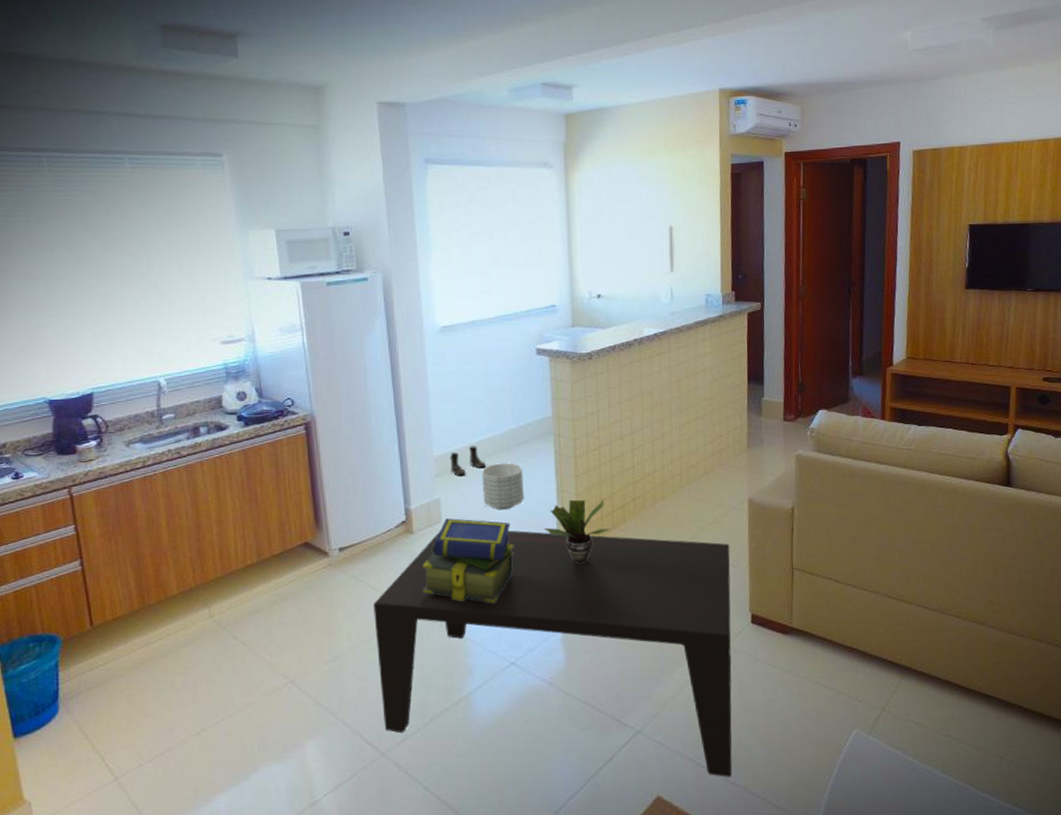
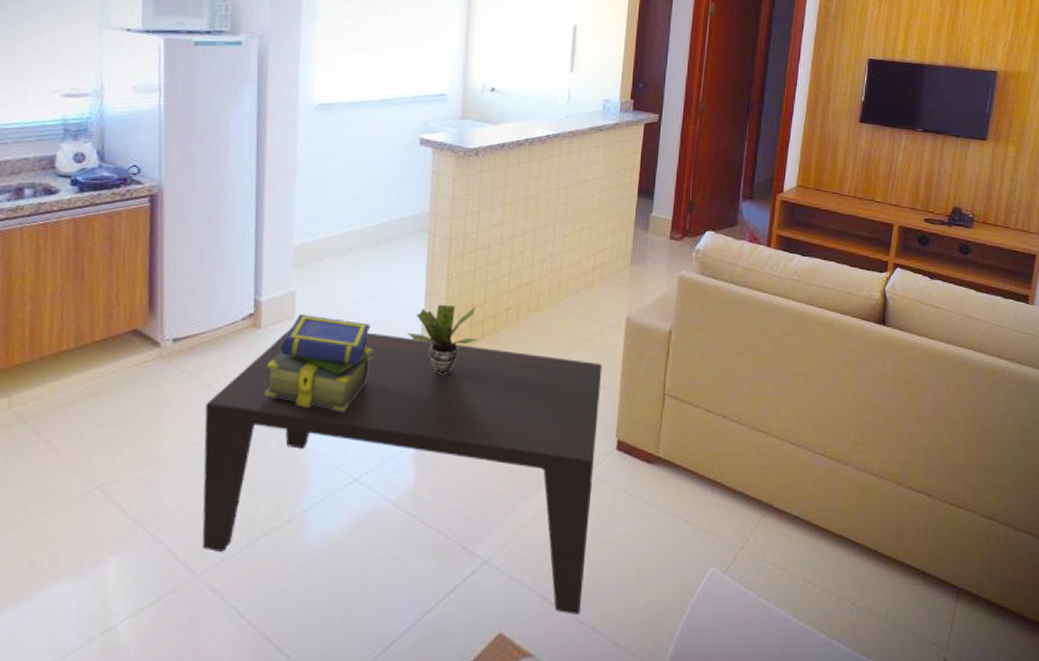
boots: present [449,446,486,475] -> none [311,237,351,268]
planter: present [482,463,524,510] -> none [343,258,391,310]

